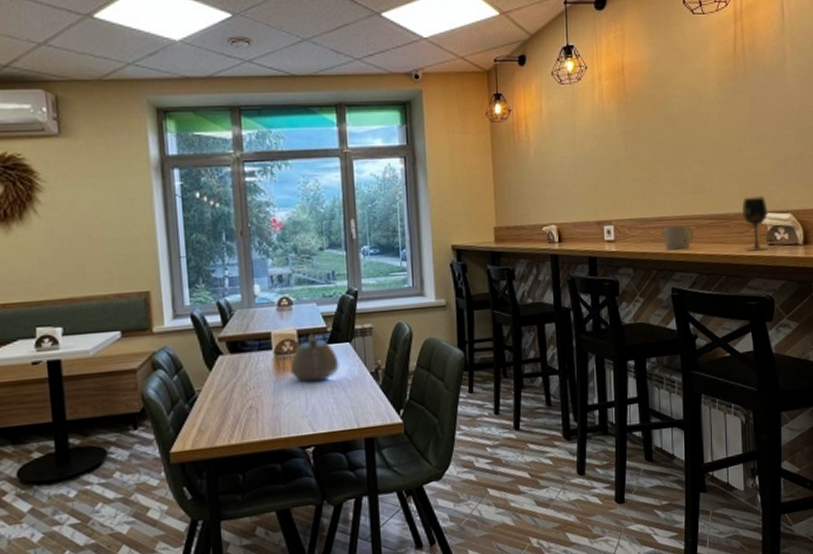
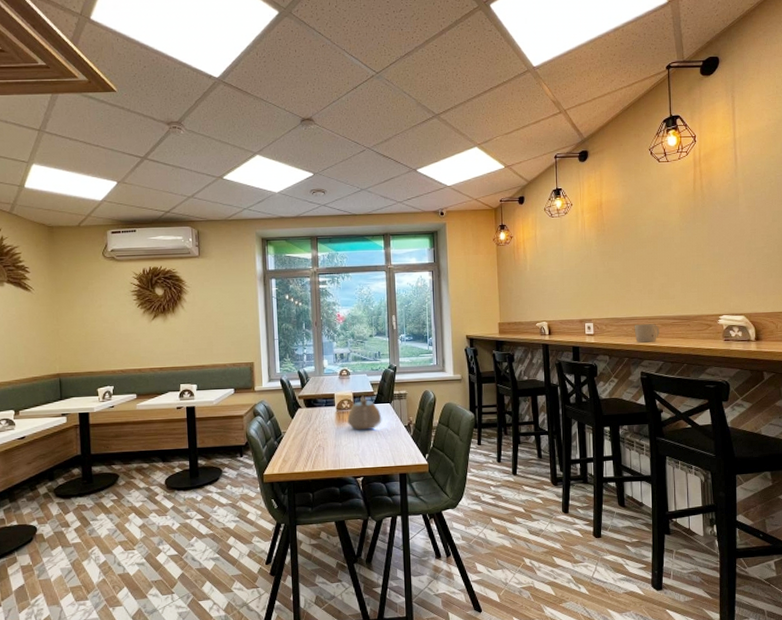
wine glass: present [741,196,769,252] -> none [700,302,725,346]

